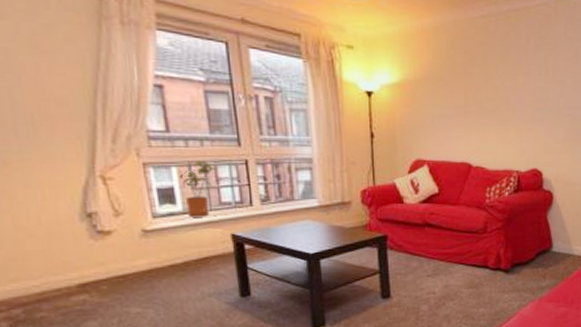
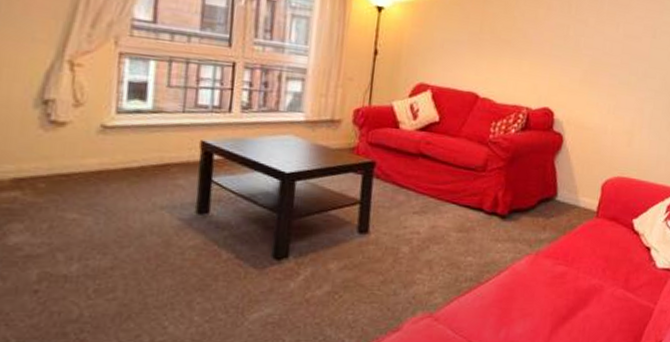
house plant: present [177,161,218,219] -> none [155,57,201,119]

